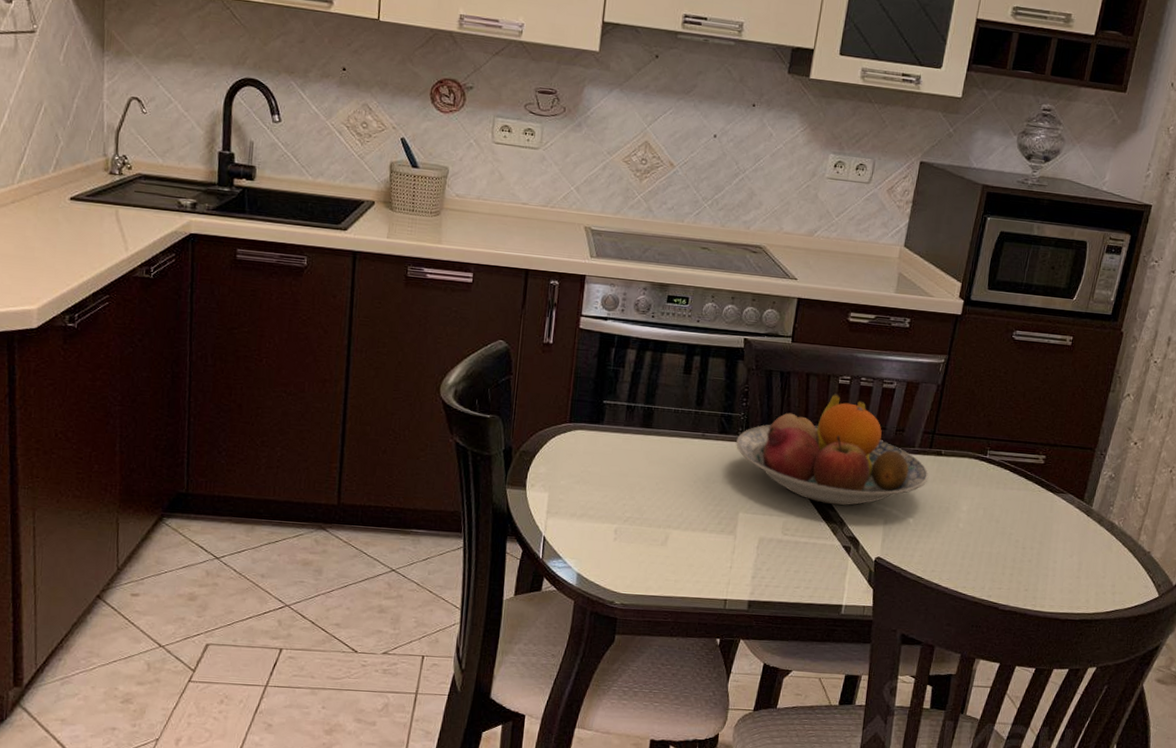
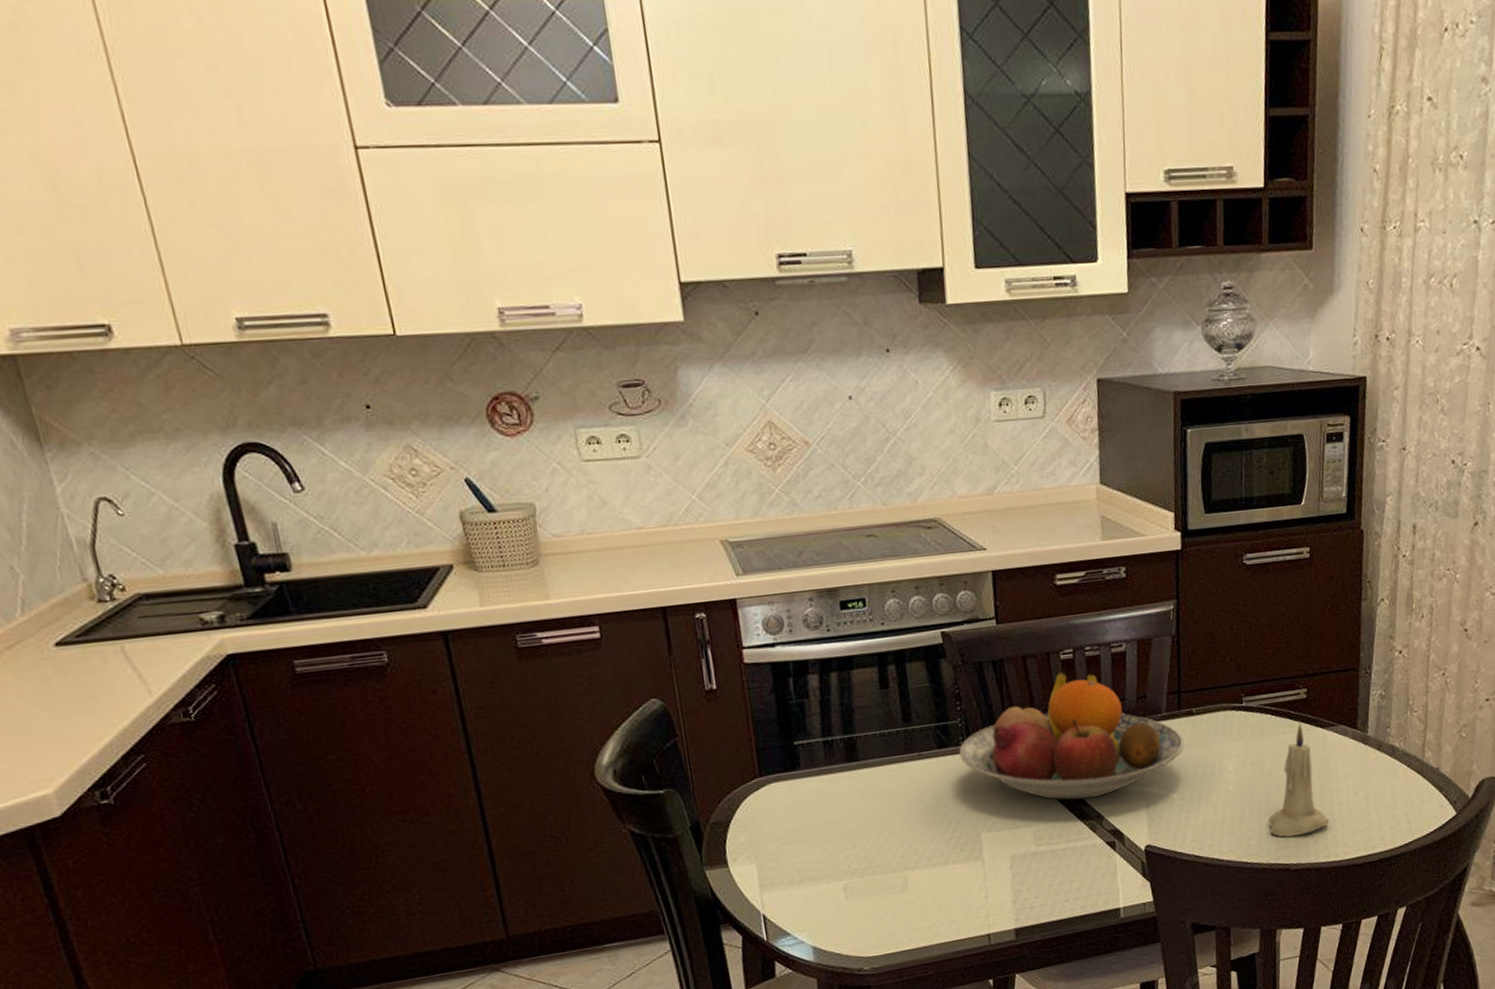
candle: none [987,484,1043,581] -> present [1268,723,1330,837]

